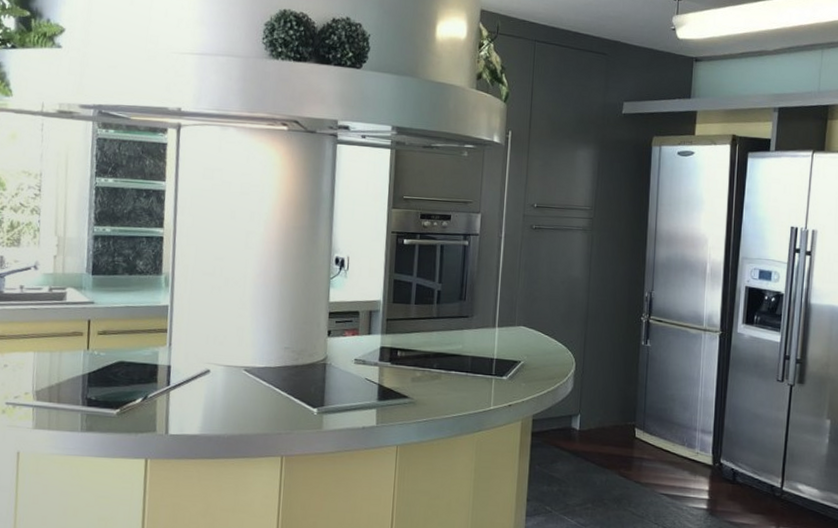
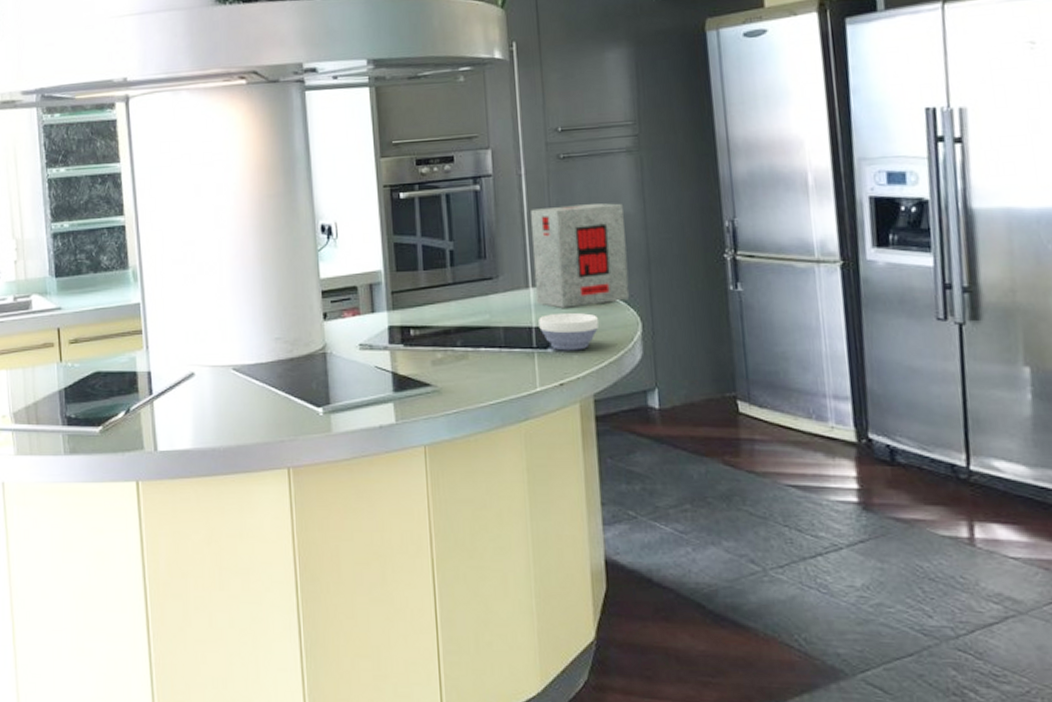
cereal box: none [499,265,575,347] -> present [531,203,630,309]
bowl: none [499,350,545,380] -> present [539,313,600,351]

